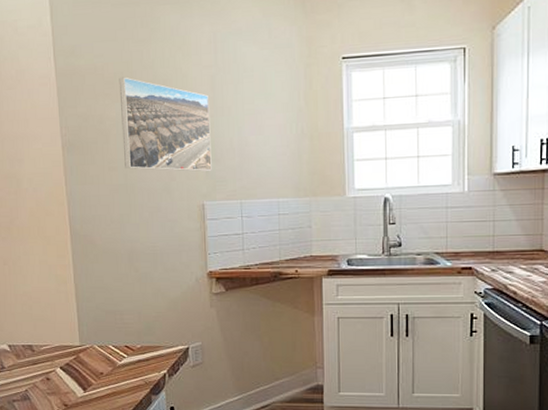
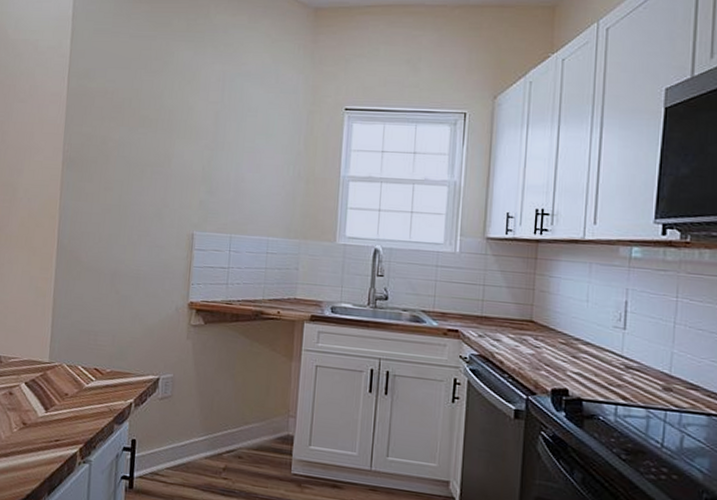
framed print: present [119,77,212,172] -> none [120,103,211,202]

